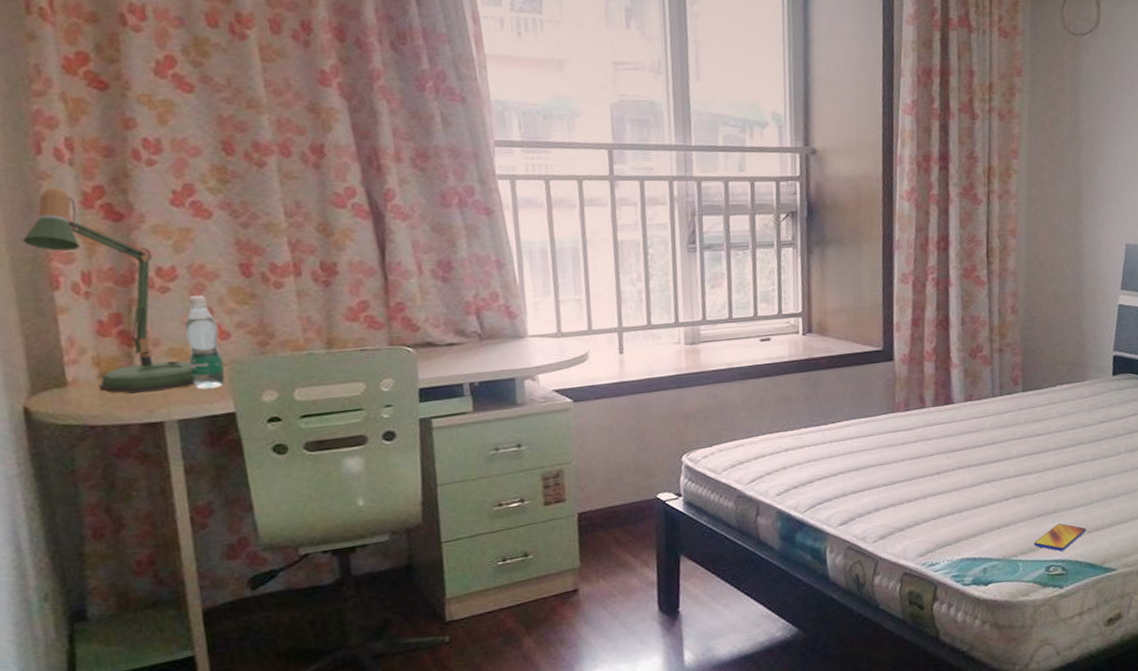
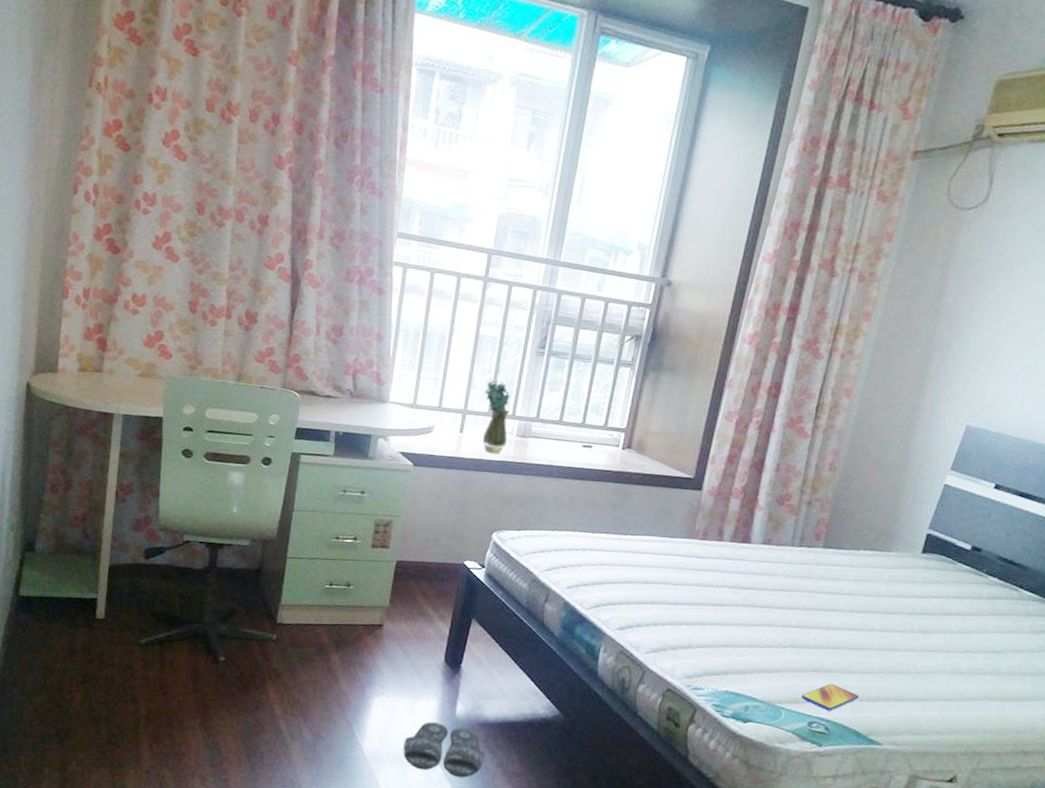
desk lamp: present [21,187,195,394] -> none [51,220,142,390]
bottle: present [184,295,226,390] -> none [139,320,165,396]
vase: none [638,287,676,370] -> present [482,378,510,455]

